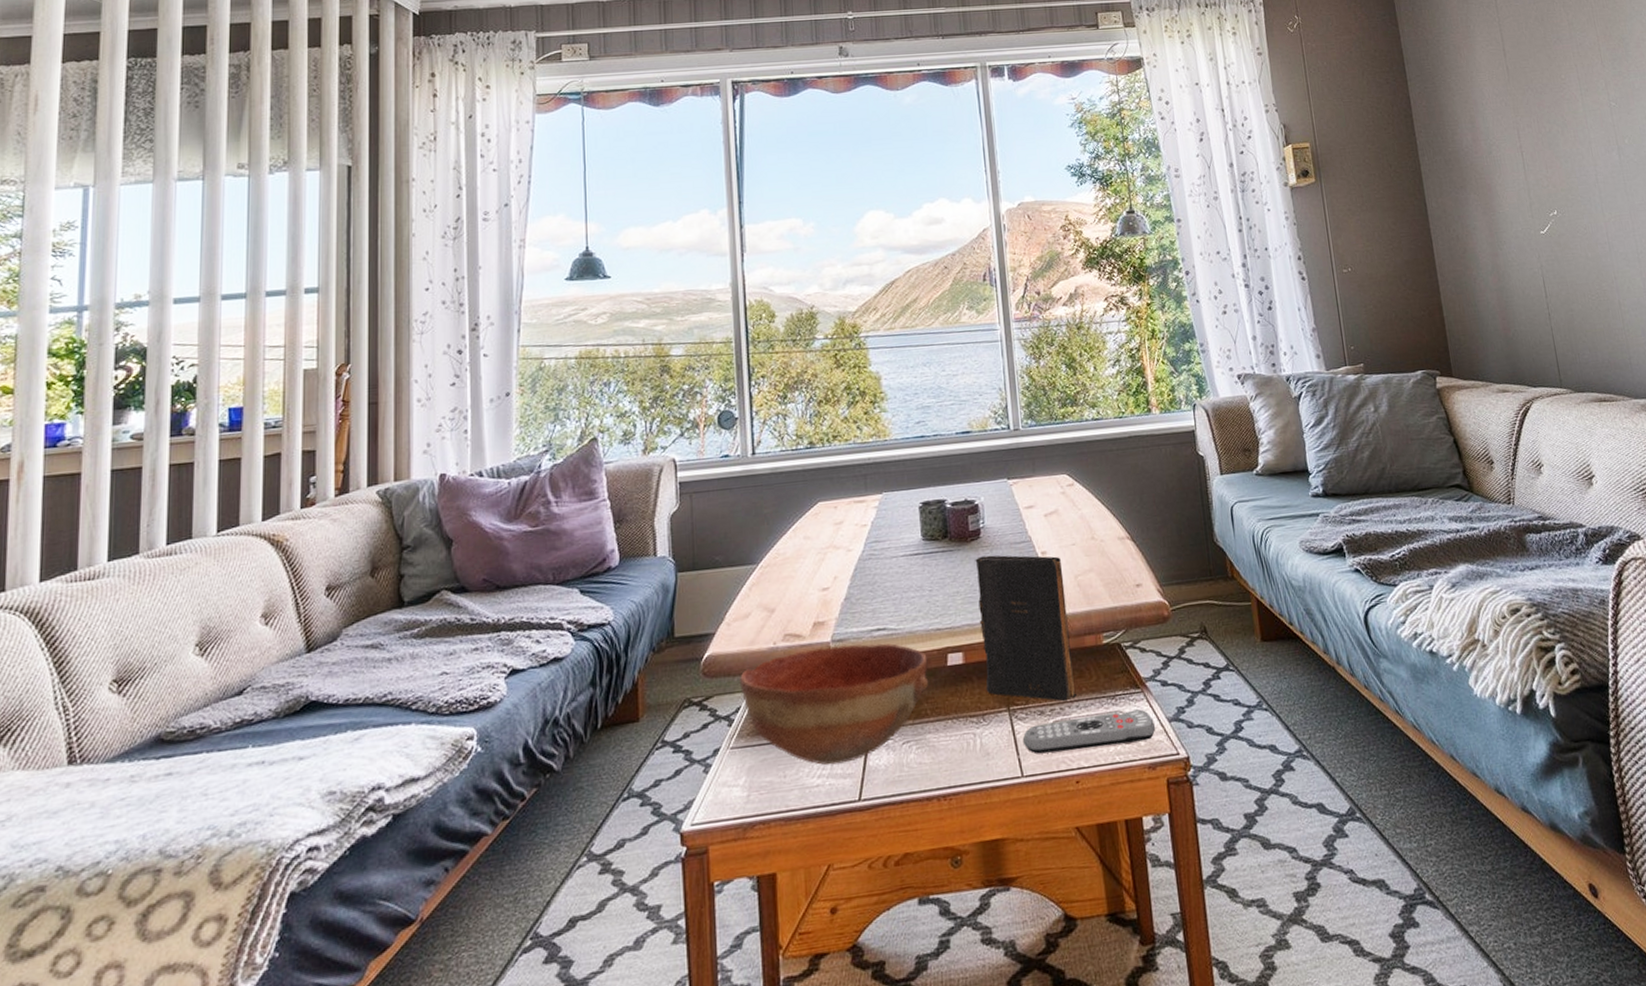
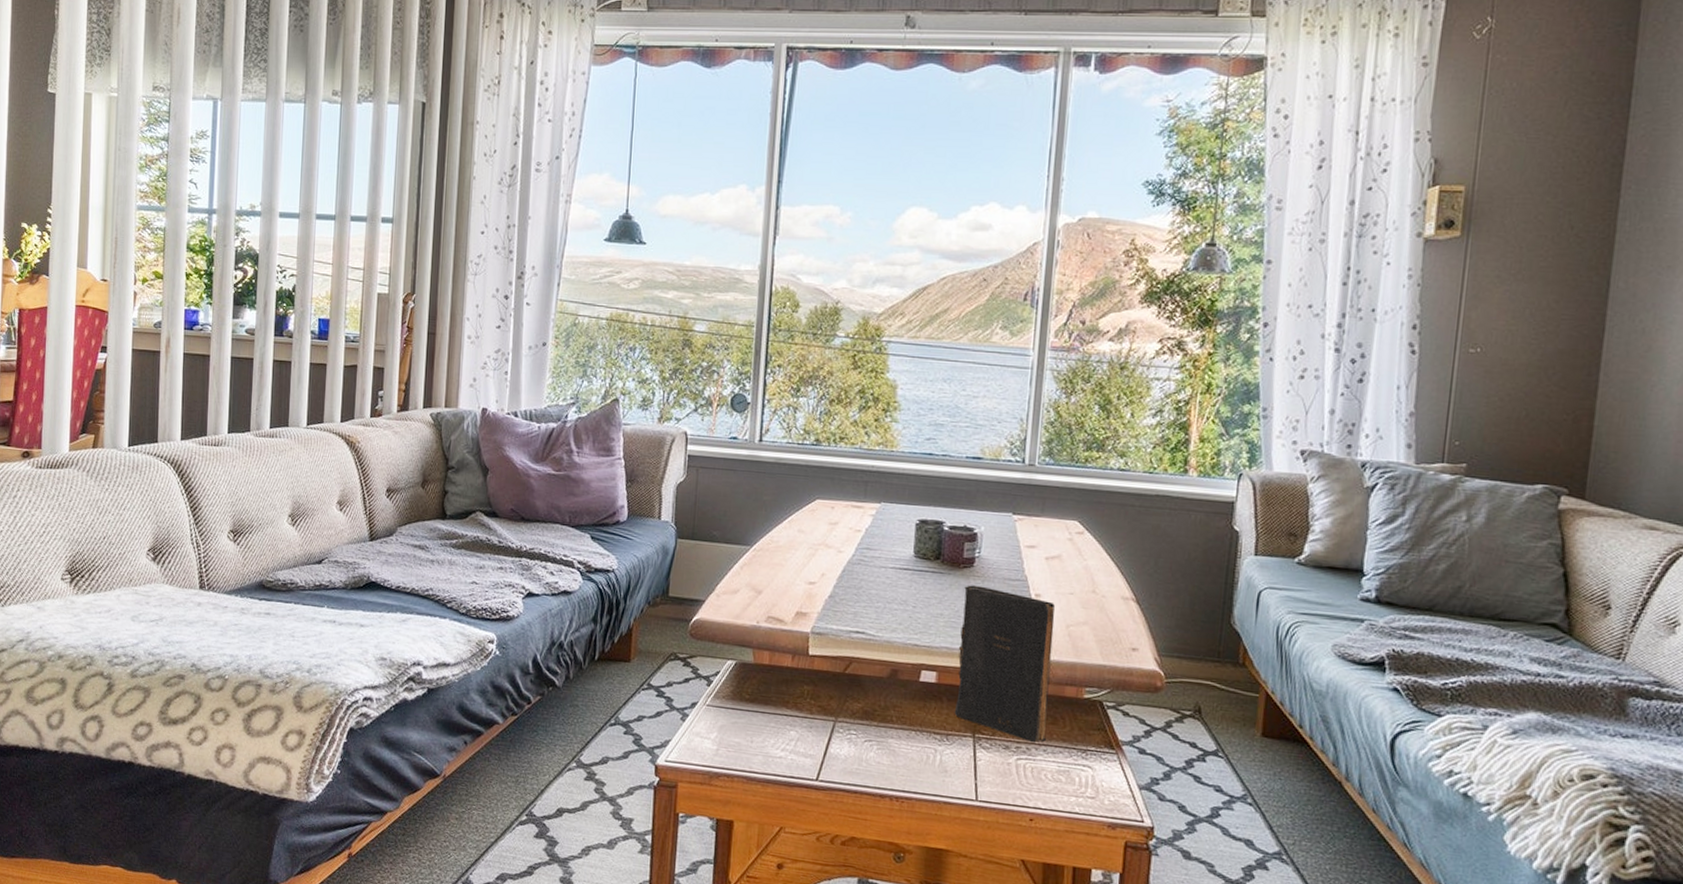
bowl: present [740,643,928,766] -> none [722,634,901,744]
remote control: present [1022,709,1156,754] -> none [982,757,1124,801]

